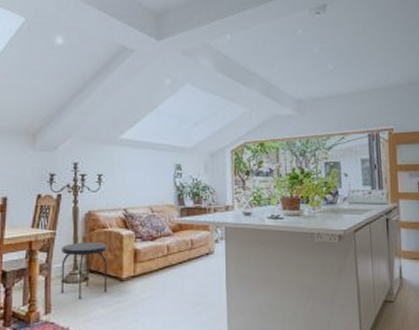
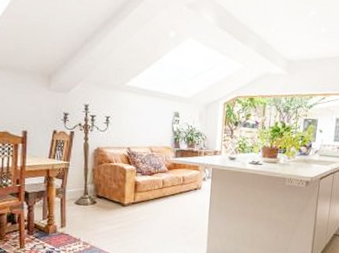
side table: present [60,242,108,300] -> none [73,173,113,218]

